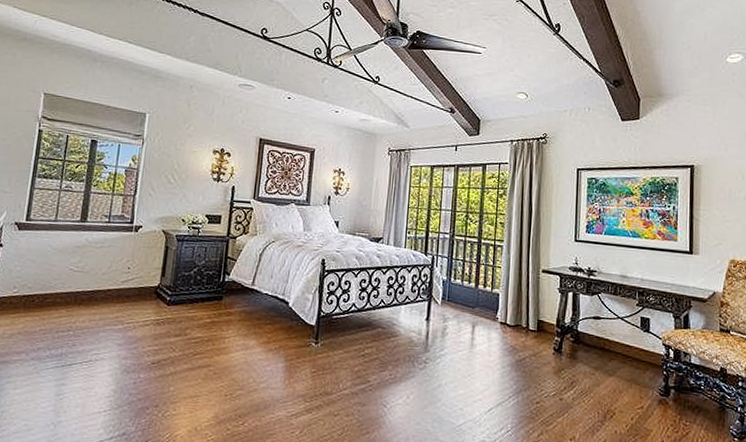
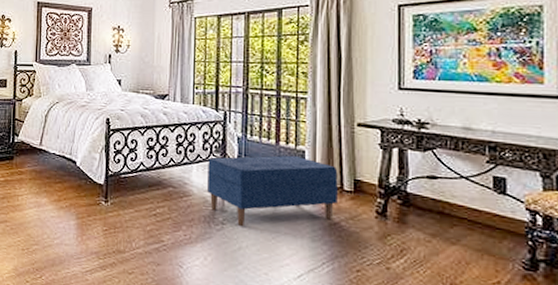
bench: none [413,297,525,365] -> present [207,155,338,227]

